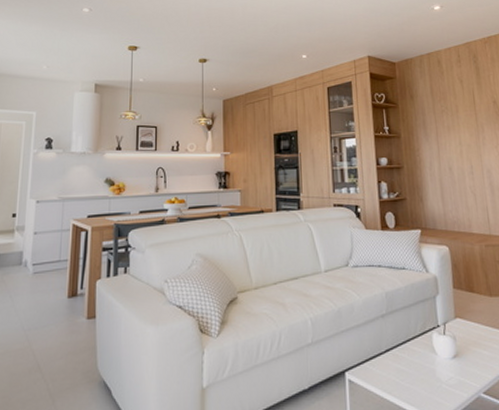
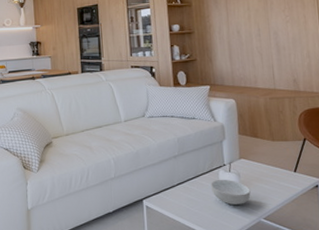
cereal bowl: none [423,343,468,376] -> present [211,179,251,205]

